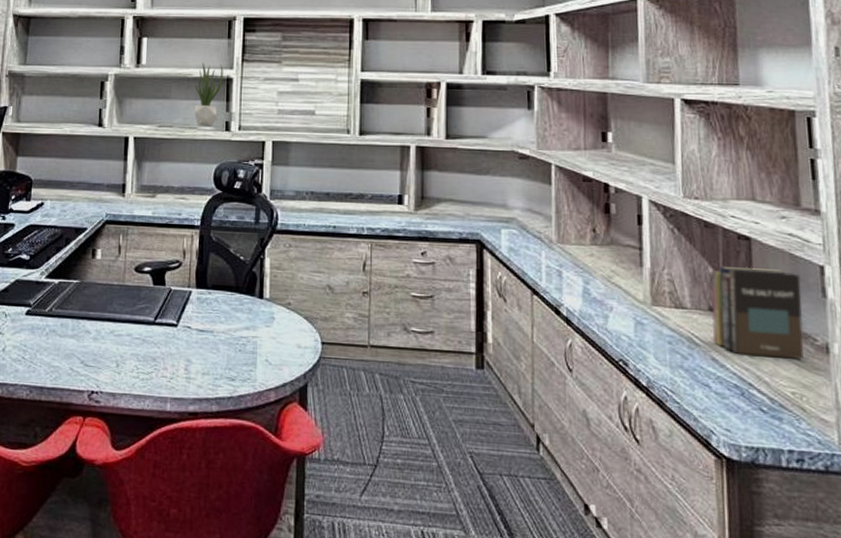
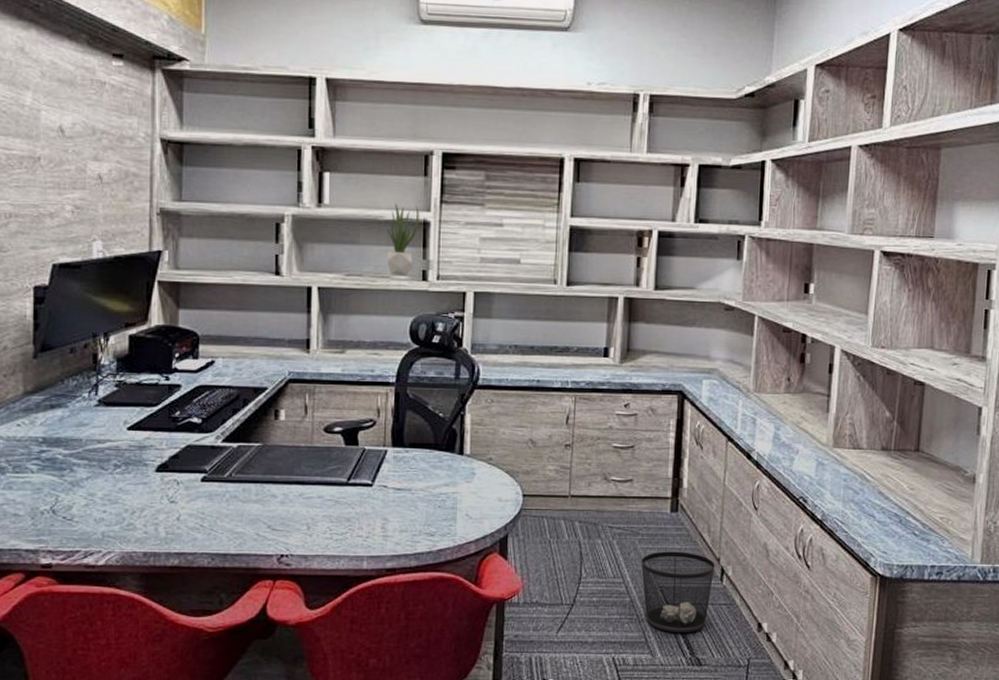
waste bin: none [447,412,529,510] -> present [641,551,715,634]
books: present [710,266,804,359] -> none [882,409,961,489]

